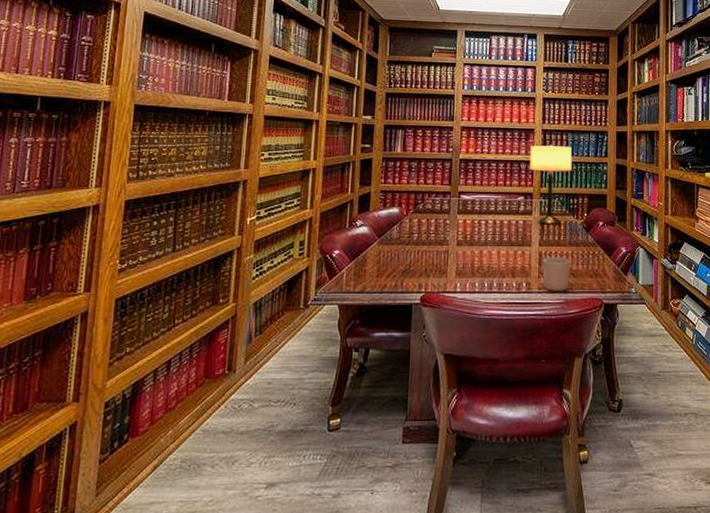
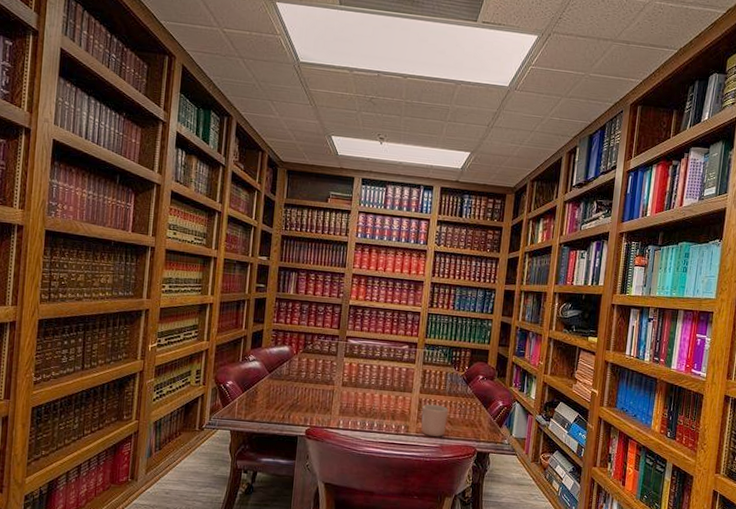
table lamp: present [530,145,572,225] -> none [416,297,459,375]

